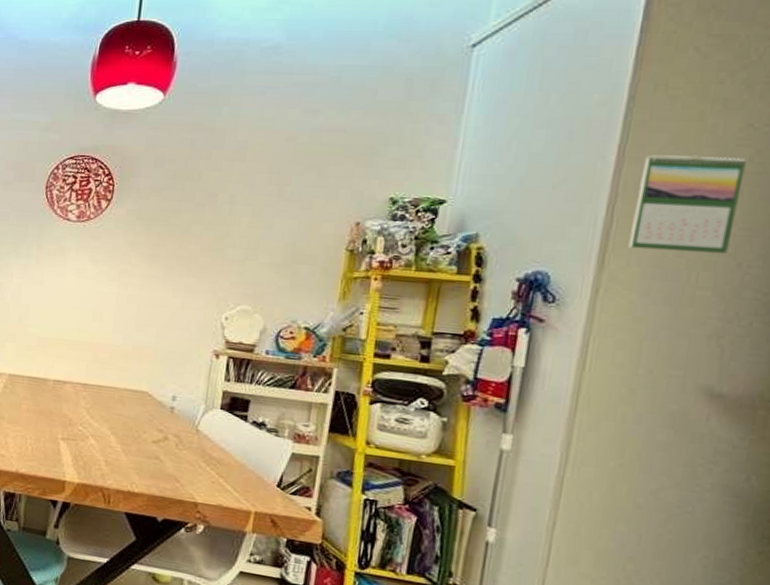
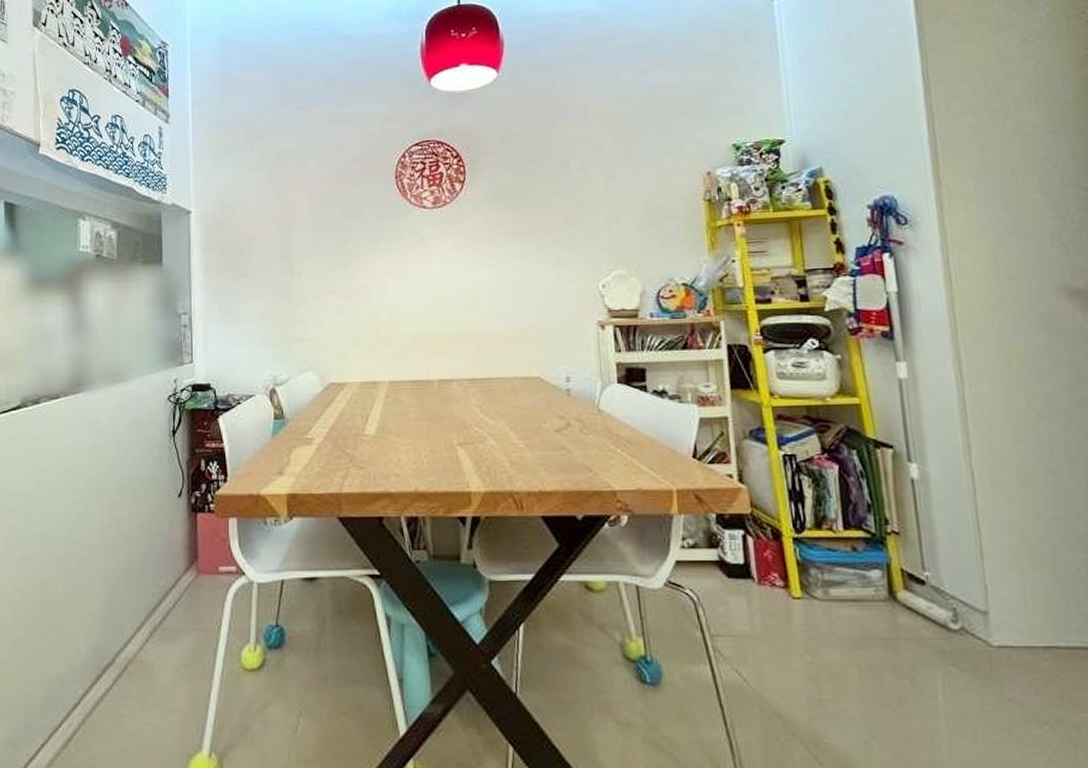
calendar: present [628,154,747,255] -> none [947,69,1042,163]

